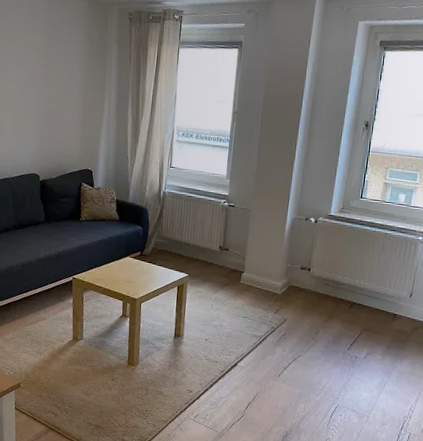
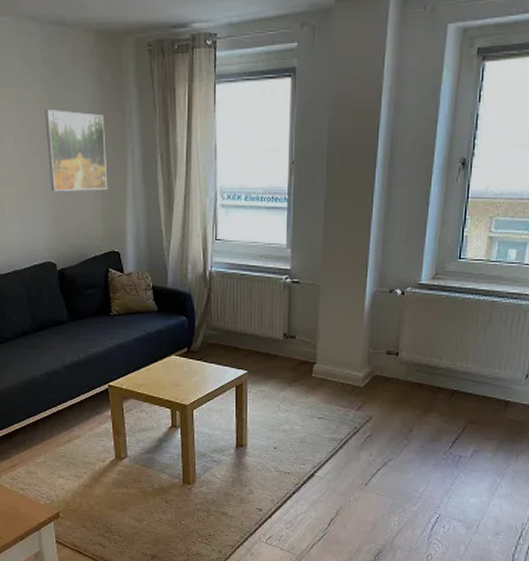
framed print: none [41,55,89,121] -> present [45,110,108,191]

